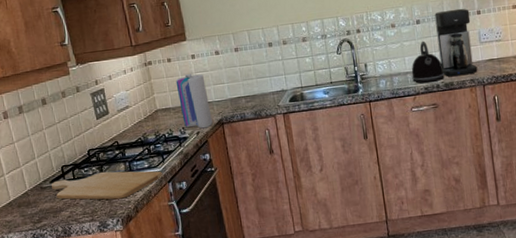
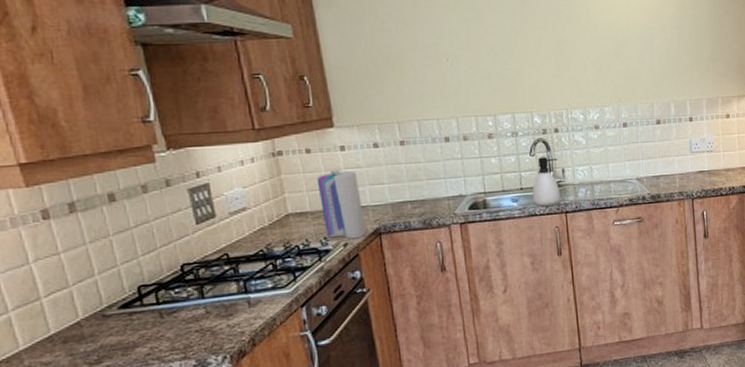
chopping board: present [51,171,162,200] -> none [119,292,293,331]
soap dispenser: none [340,54,365,98] -> present [532,157,561,208]
kettle: present [411,41,445,83] -> none [615,146,651,194]
coffee maker: present [435,8,478,77] -> none [644,113,687,189]

